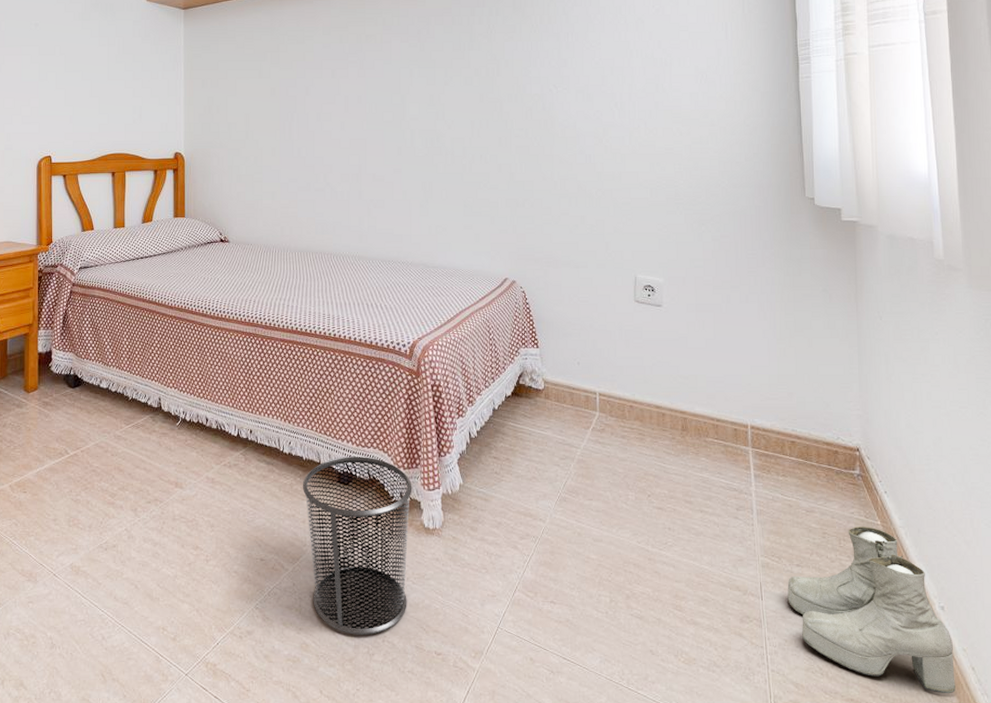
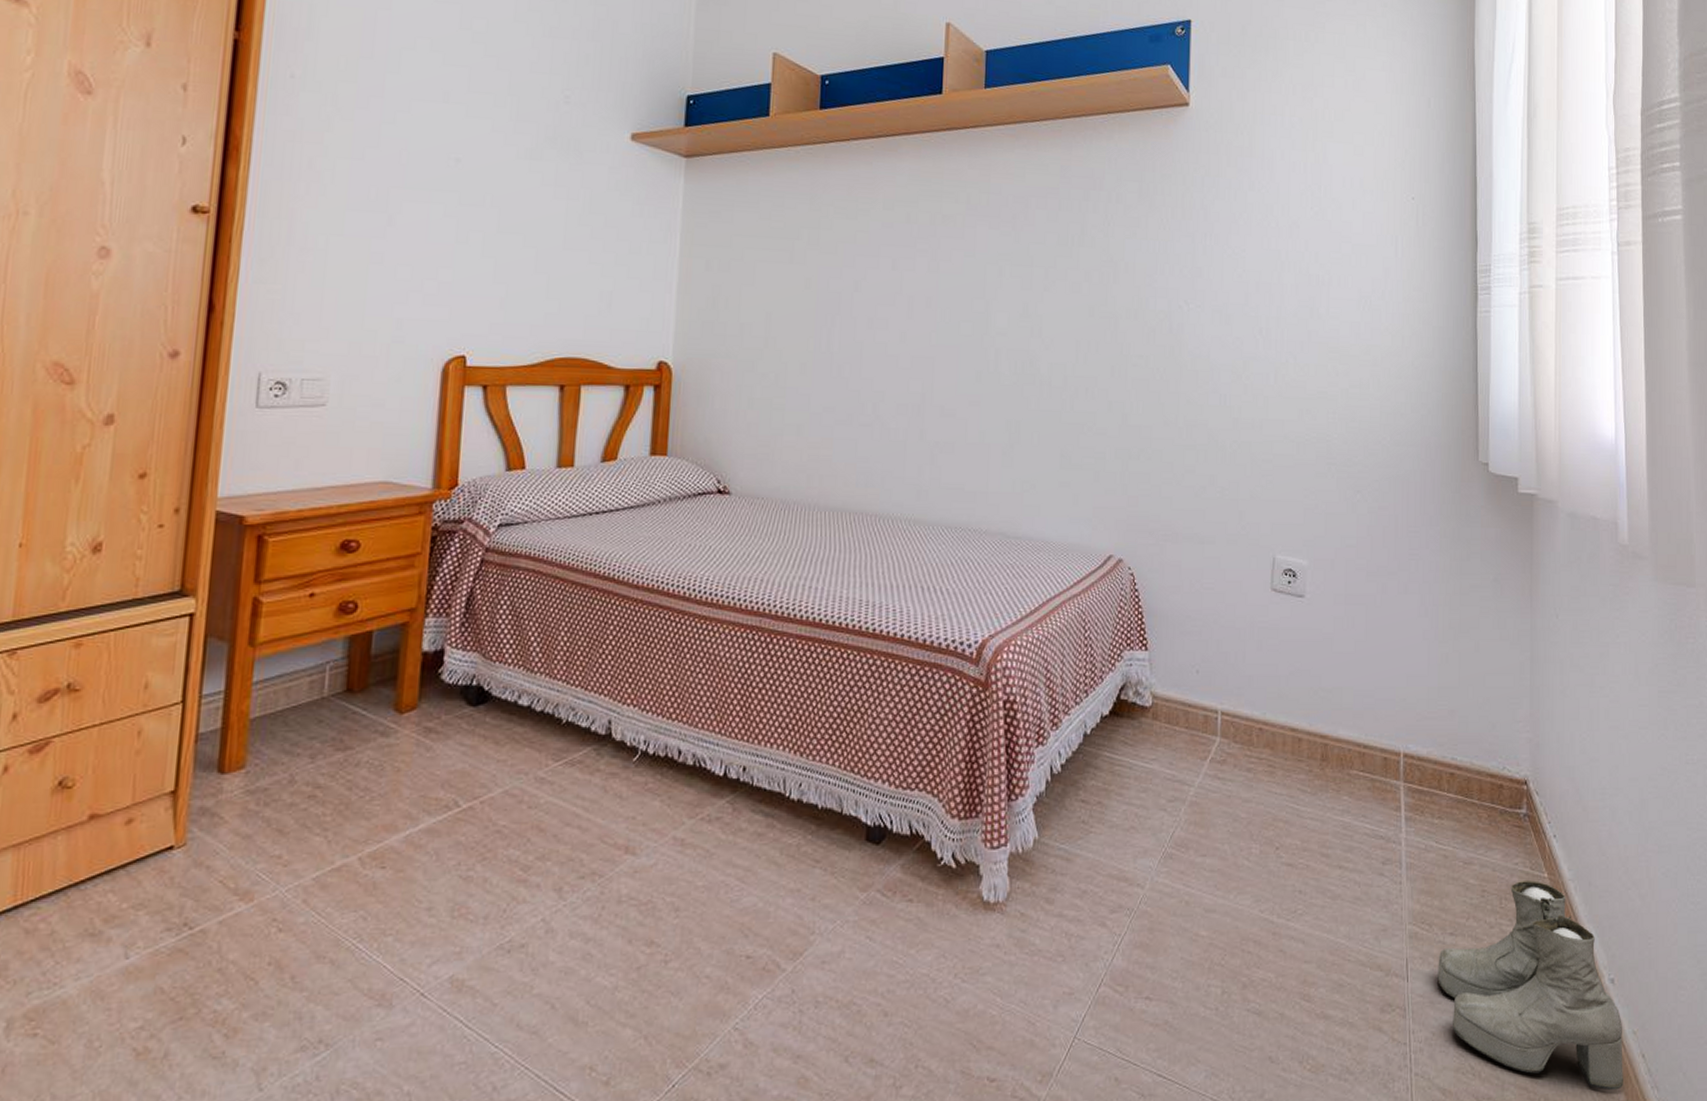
waste bin: present [302,457,412,635] -> none [814,803,970,1060]

